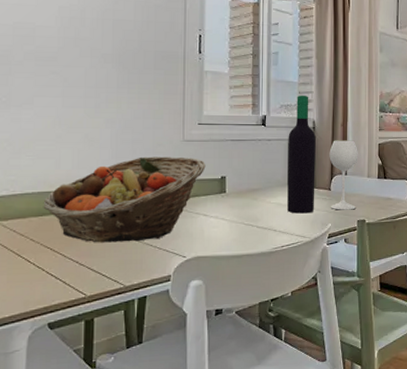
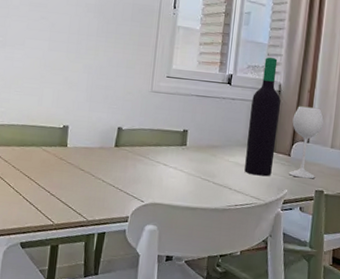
fruit basket: present [43,156,206,243] -> none [25,102,170,181]

